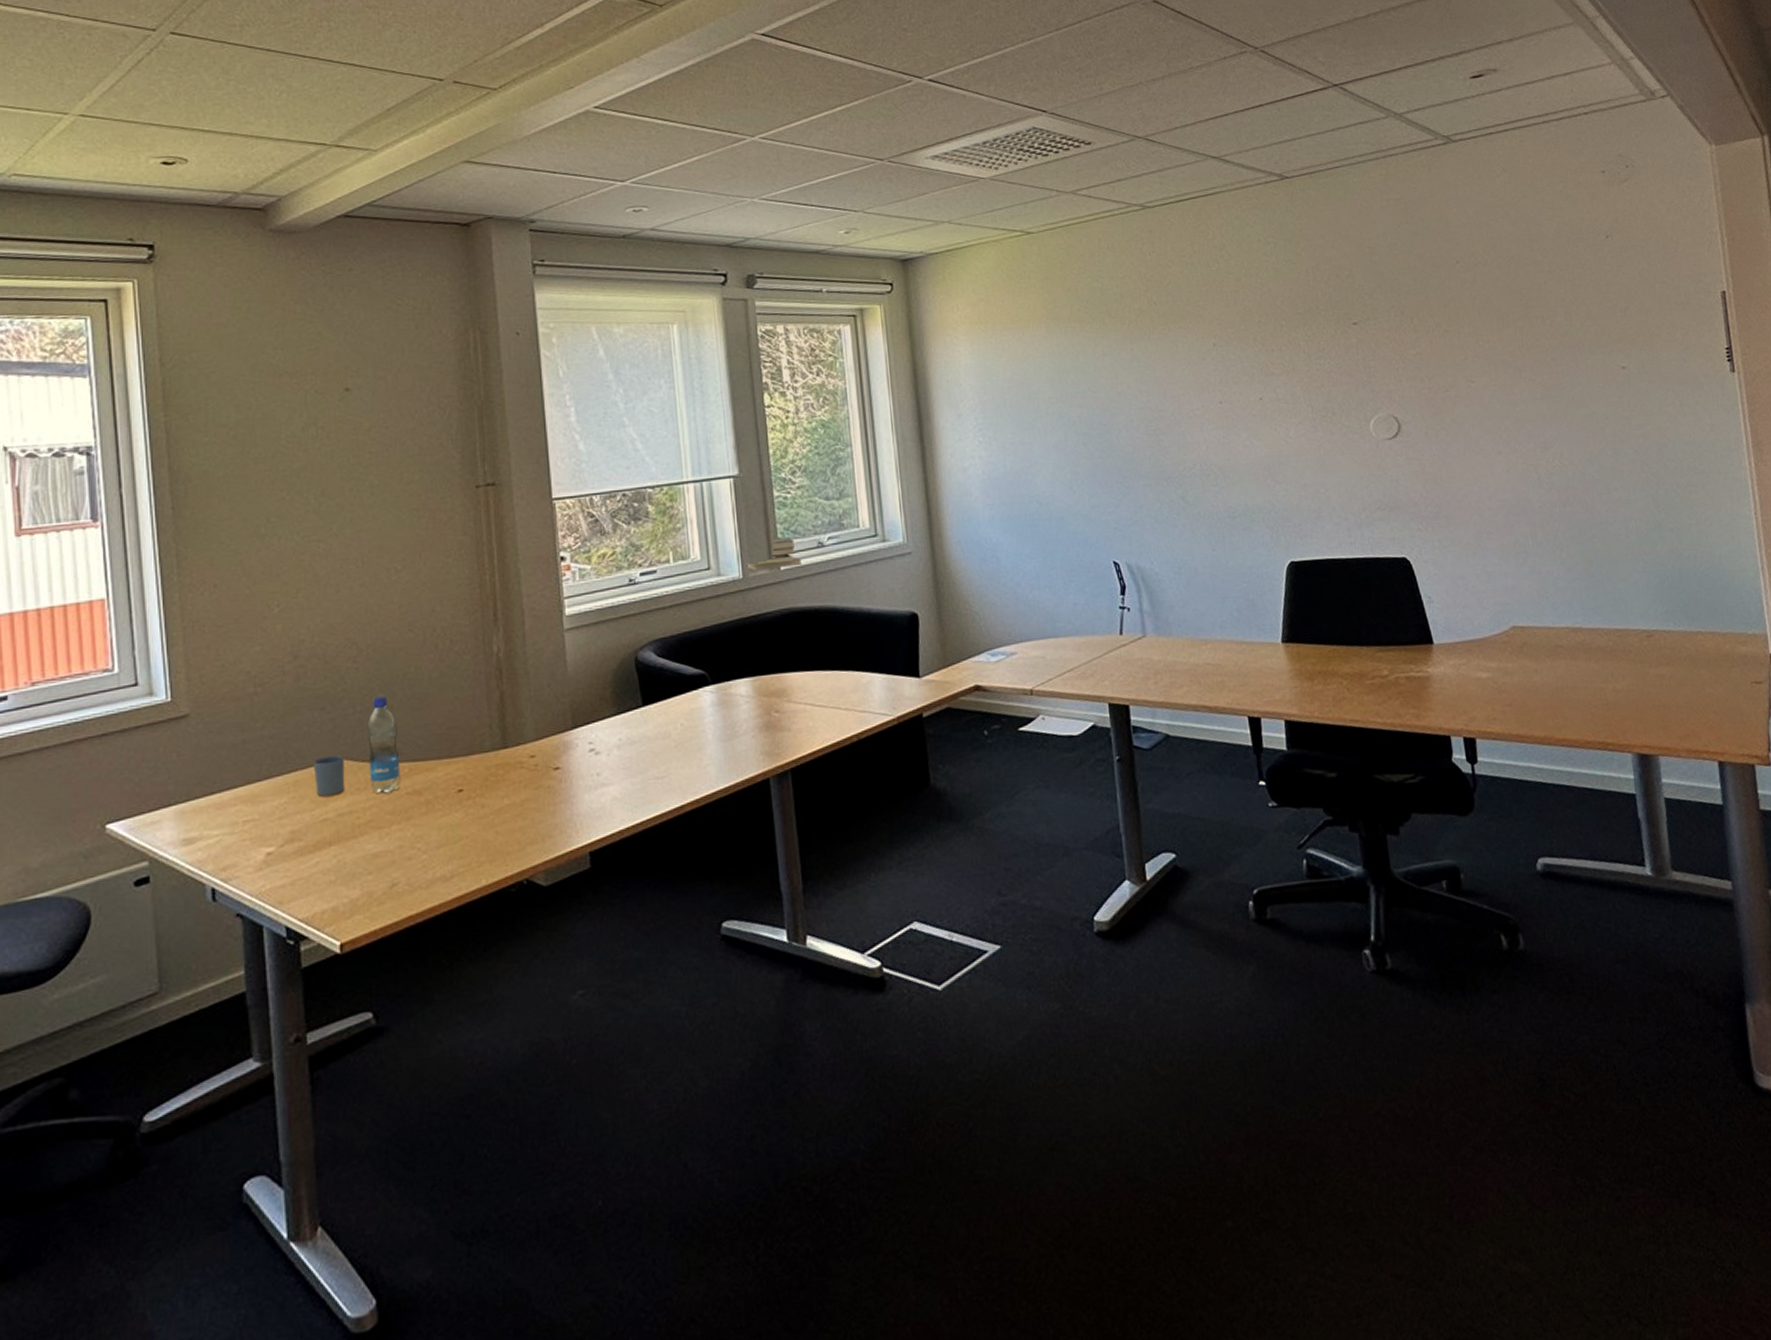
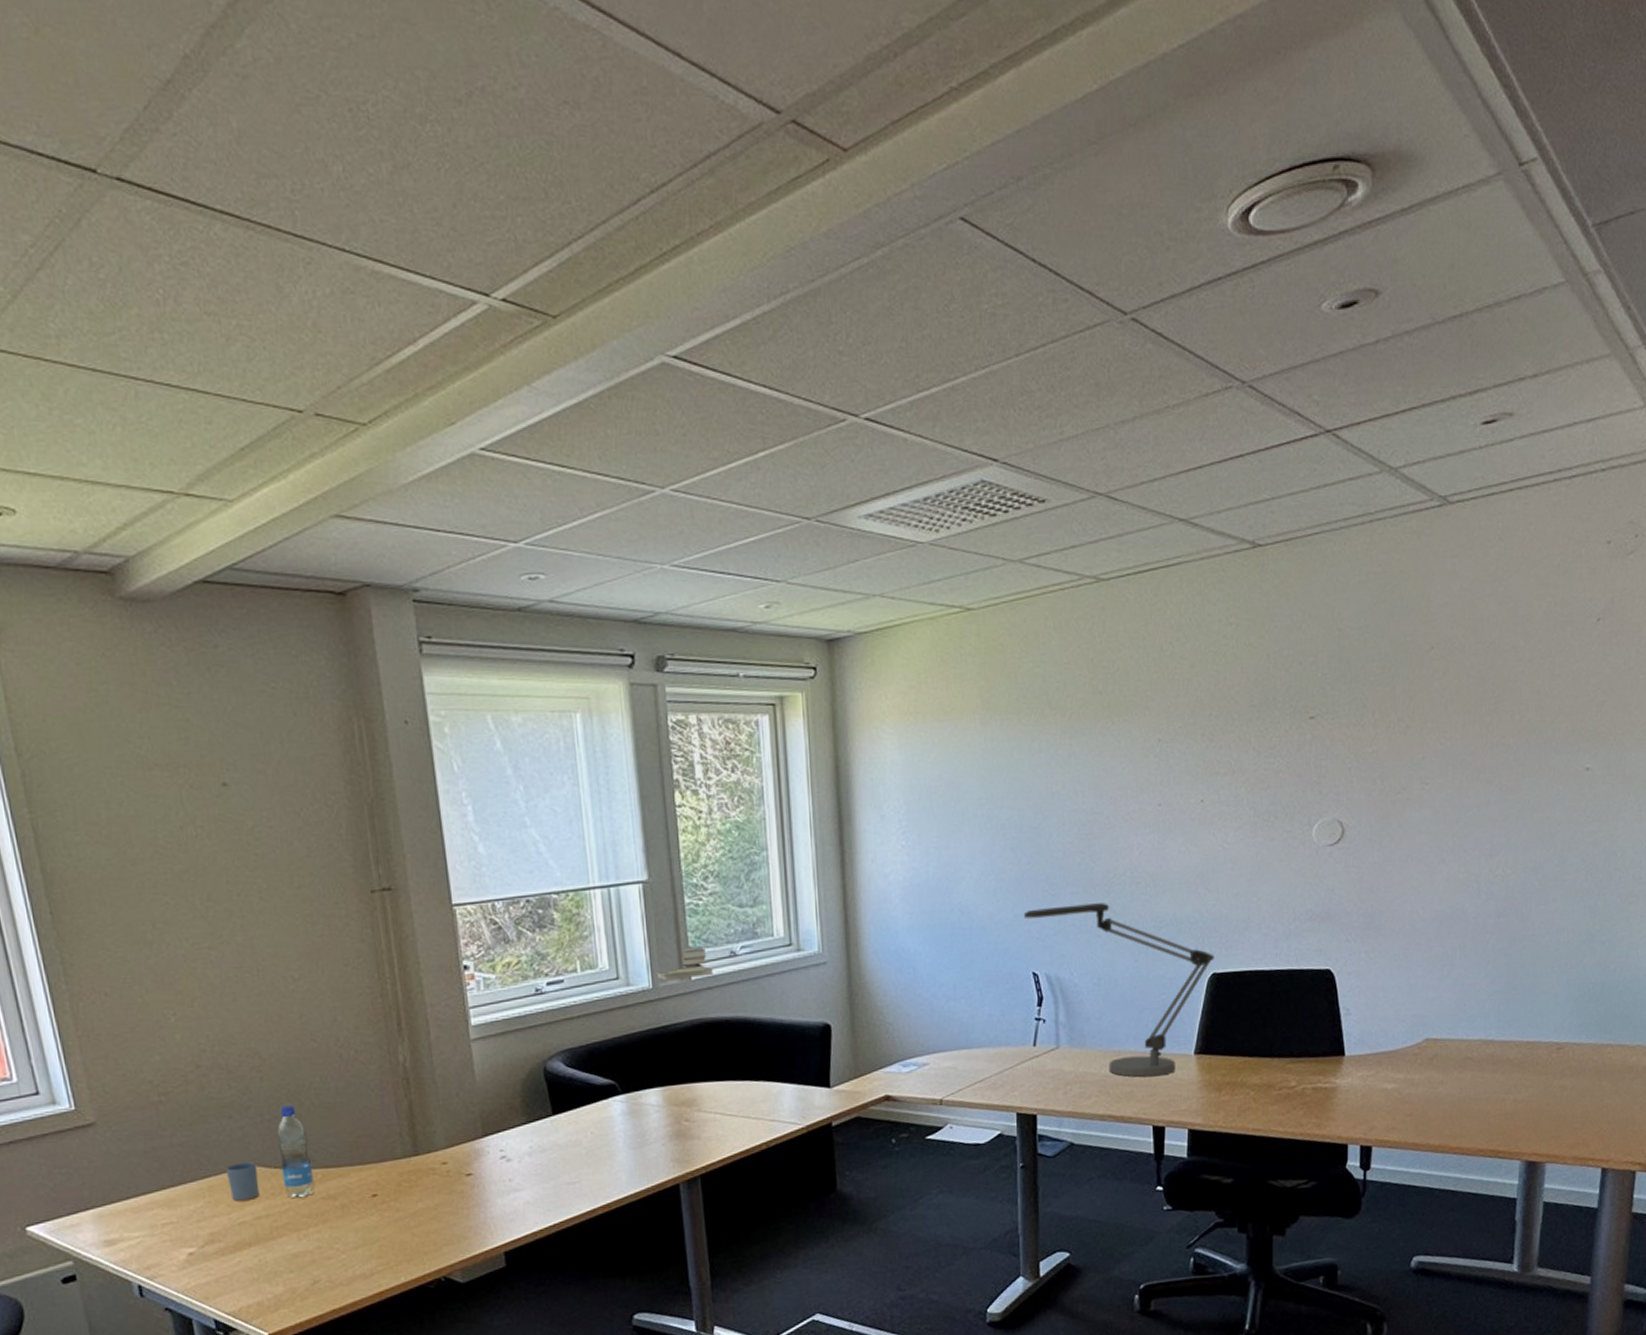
desk lamp: none [1100,494,1290,666] -> present [1023,903,1214,1077]

